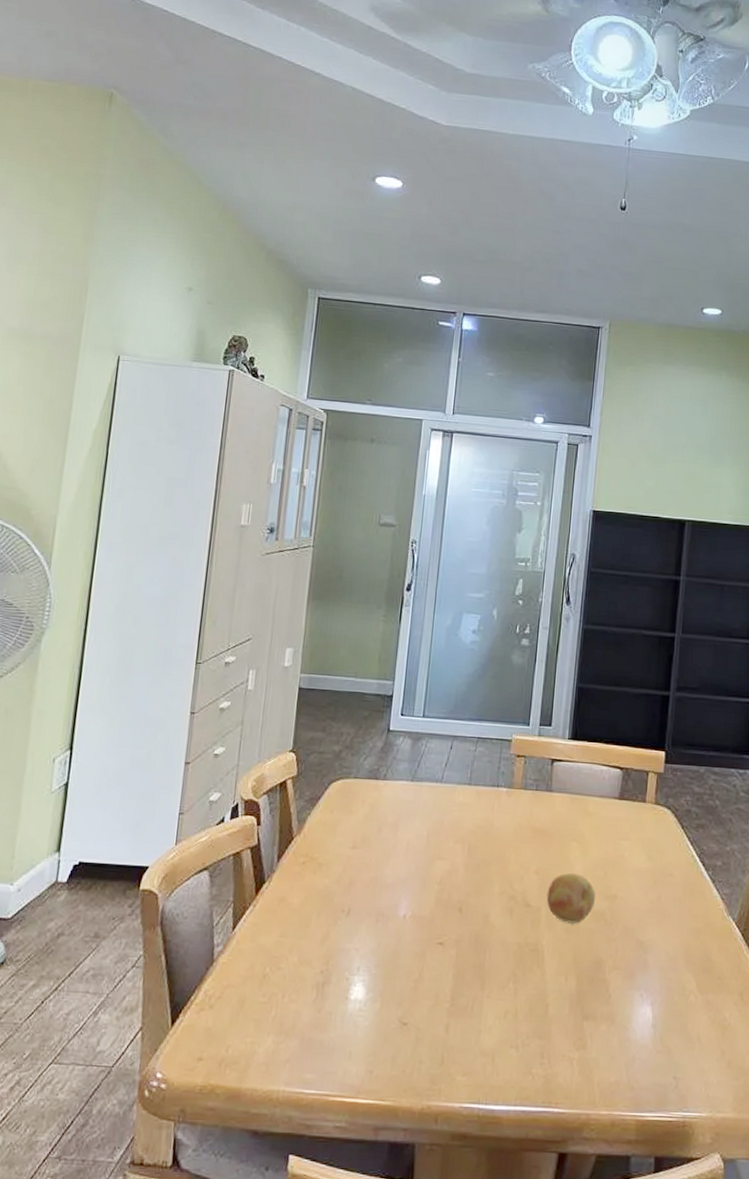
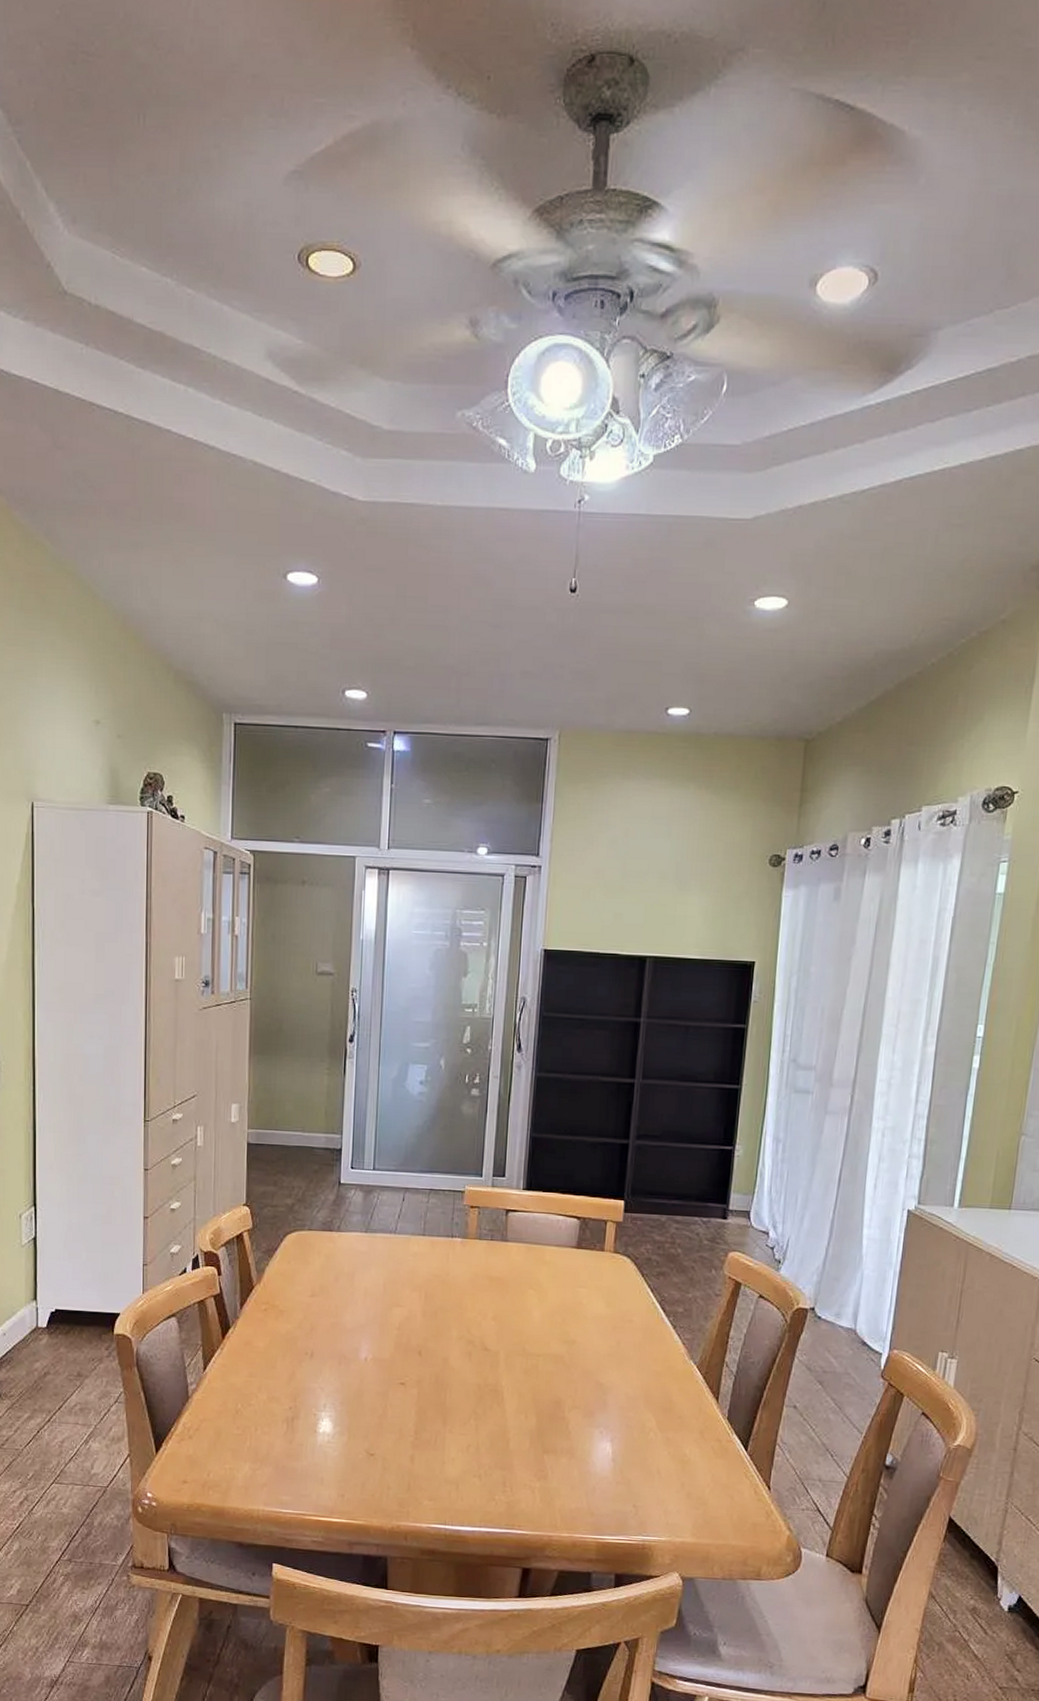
fruit: present [546,872,596,923] -> none [504,1319,555,1366]

